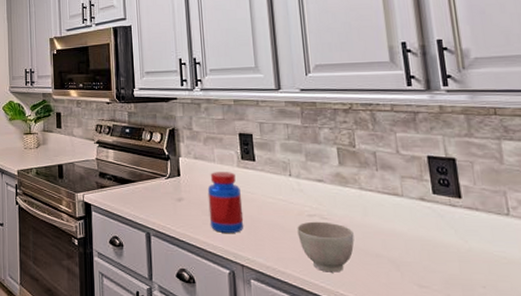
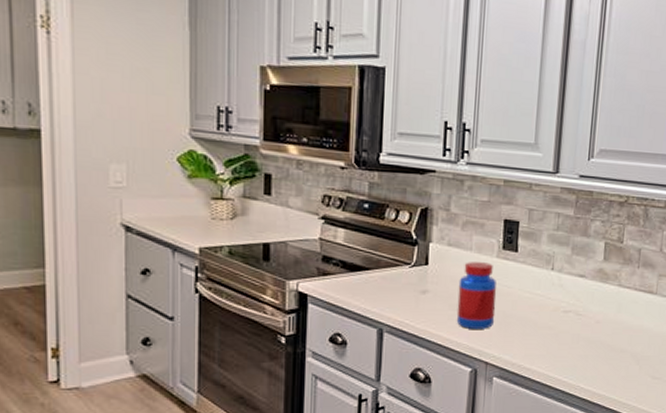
bowl: present [297,221,354,273] -> none [549,317,604,368]

